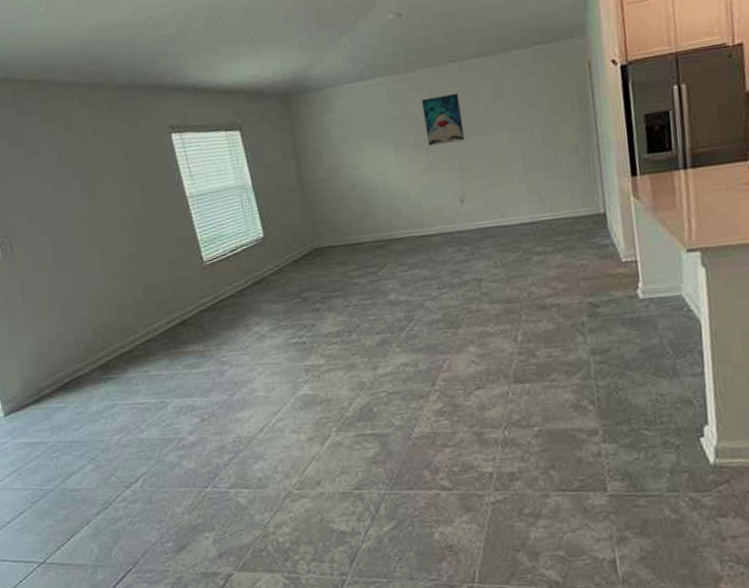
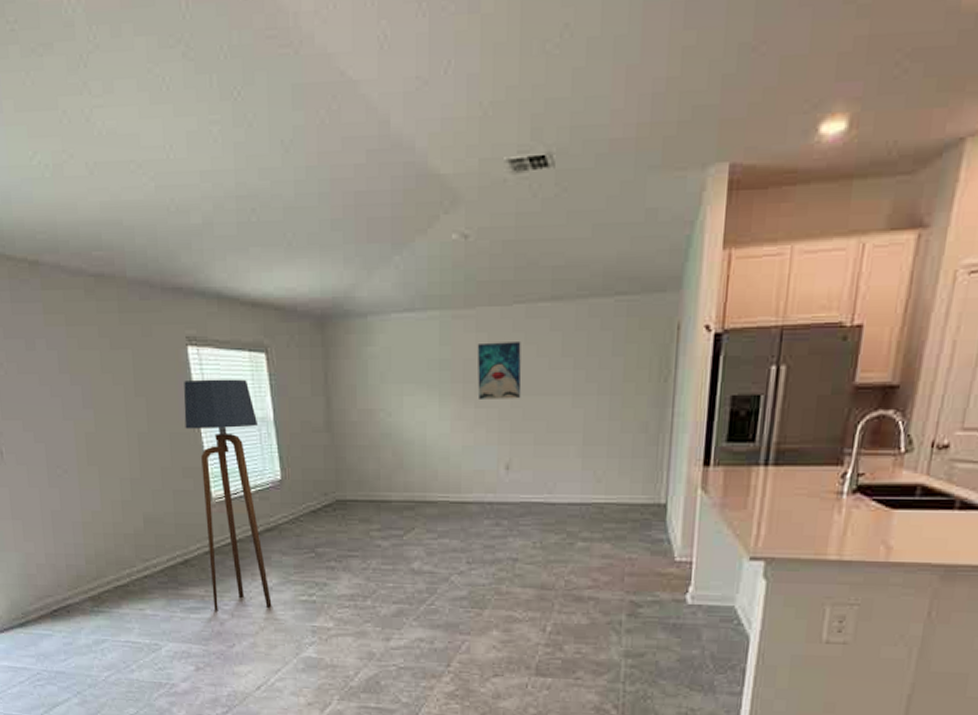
floor lamp: none [170,155,266,363] -> present [184,379,272,610]

